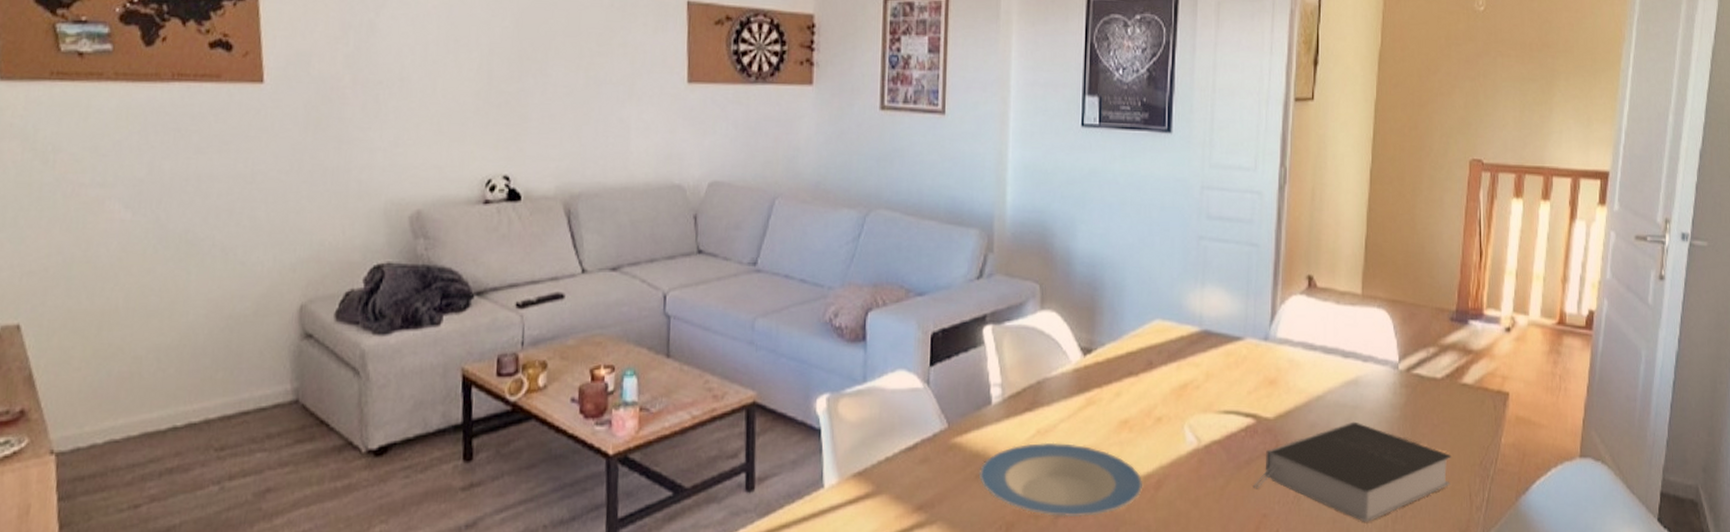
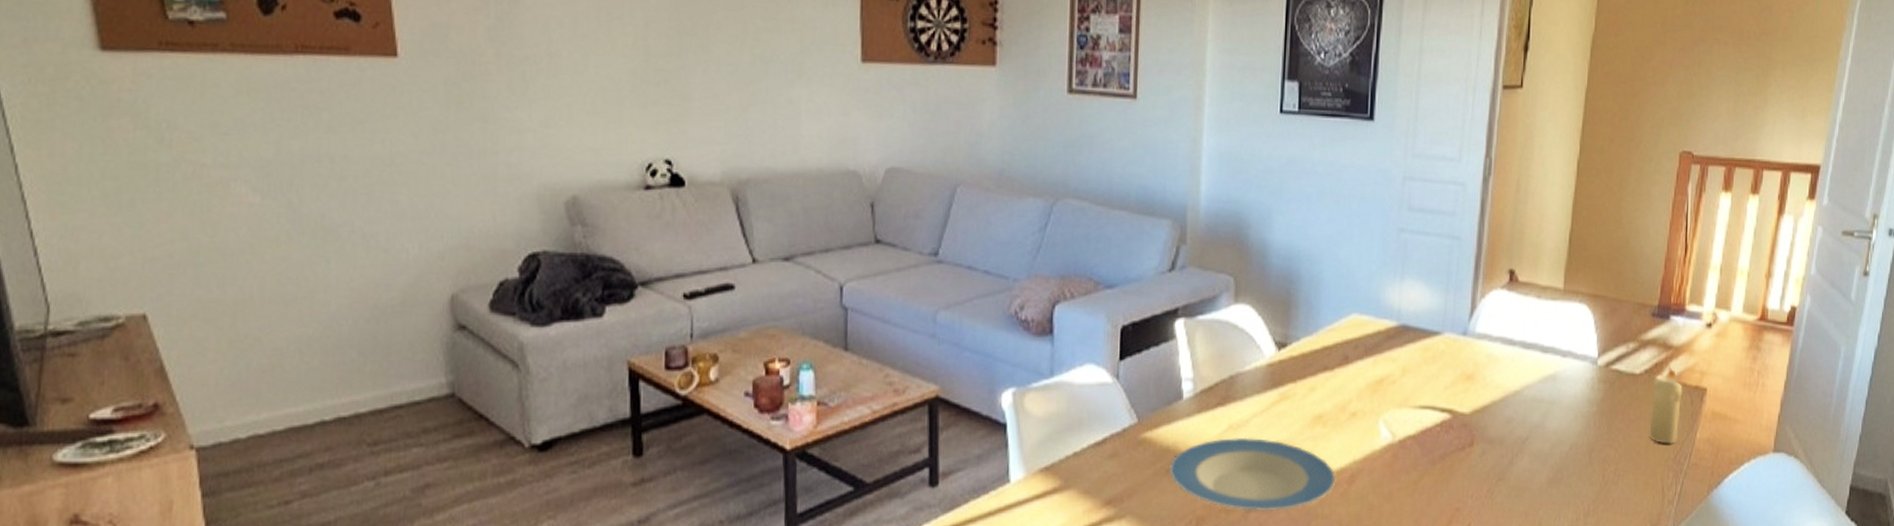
book: present [1253,421,1451,522] -> none [1447,416,1646,516]
candle: none [1453,370,1485,449] -> present [1649,365,1683,444]

